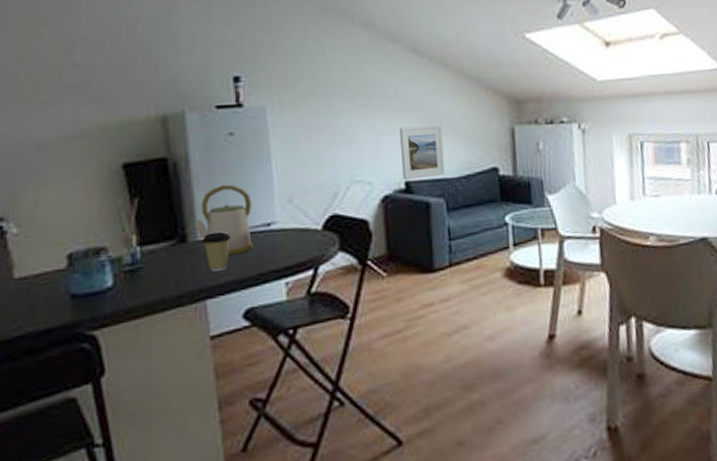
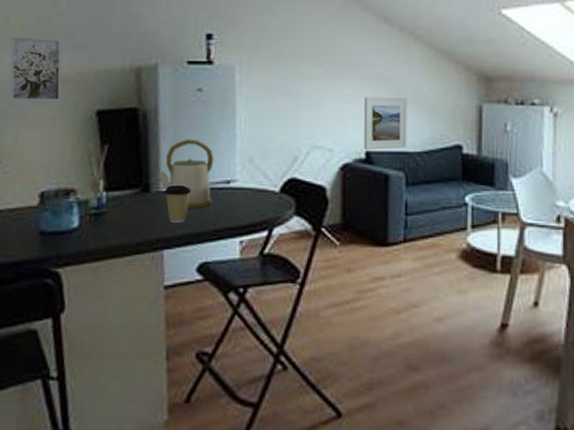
wall art: none [20,92,83,161] -> present [10,35,62,102]

